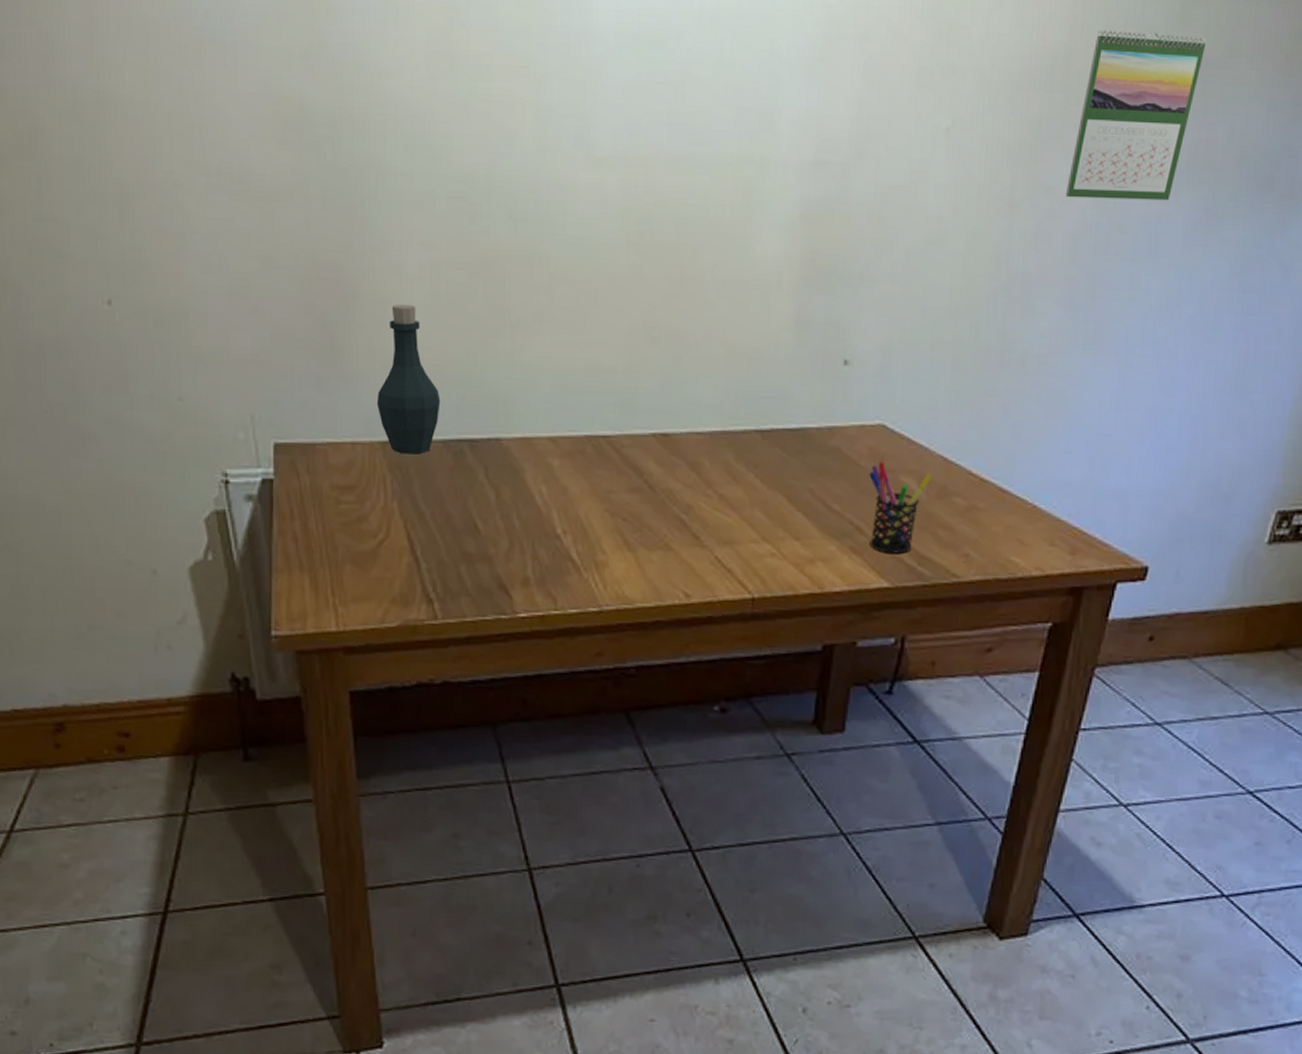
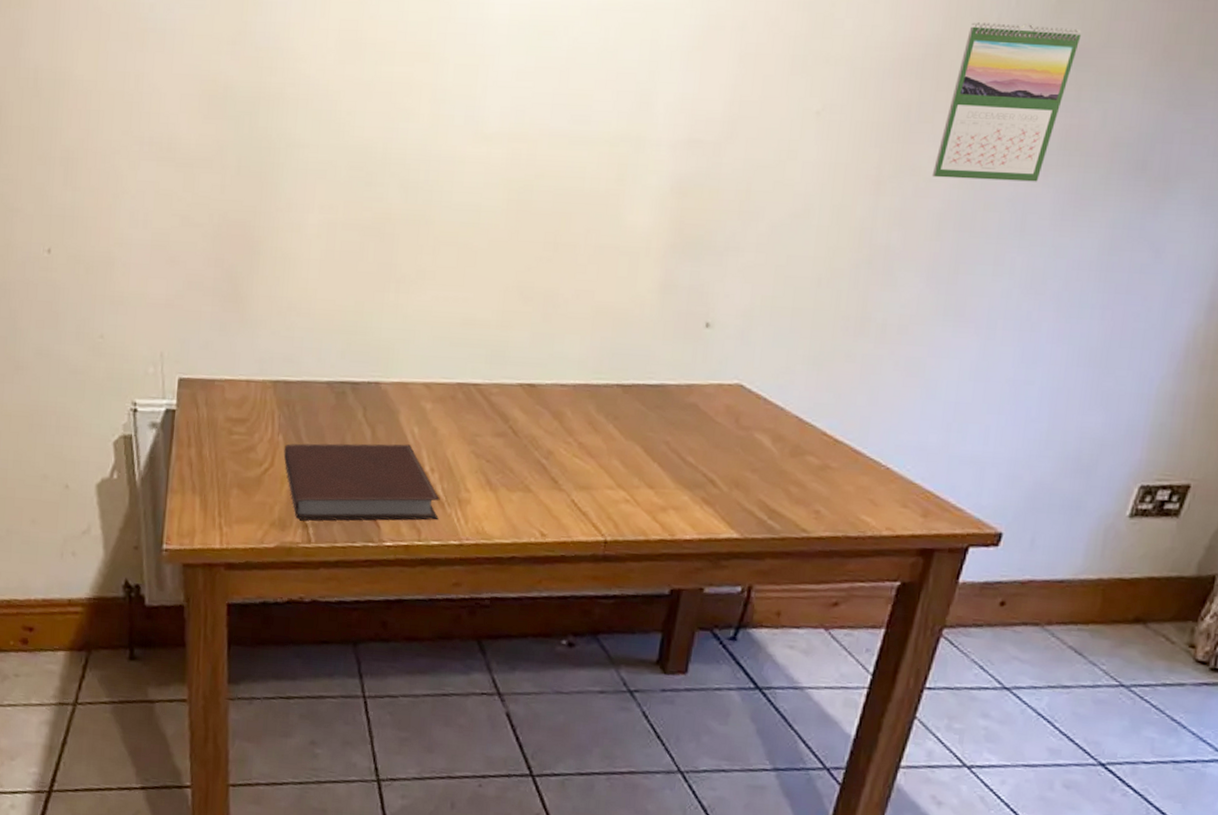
bottle: present [376,304,441,454] -> none [271,259,328,393]
notebook: none [400,505,575,595] -> present [283,443,440,521]
pen holder: present [869,461,933,554] -> none [721,418,787,507]

